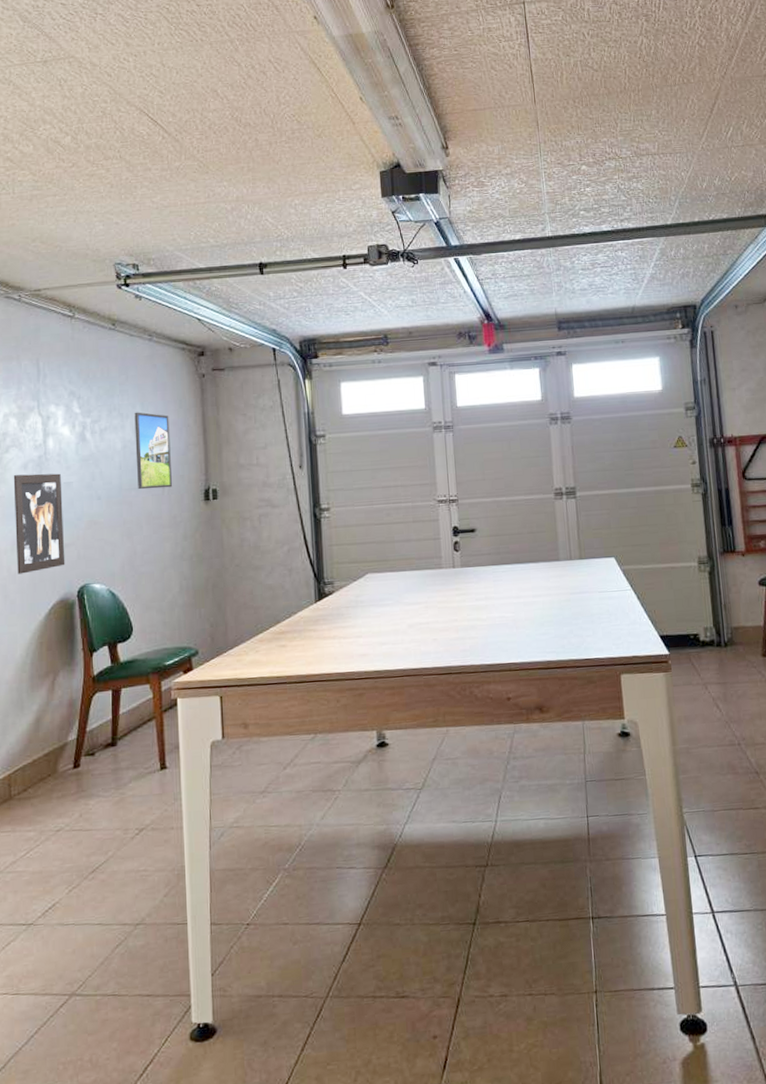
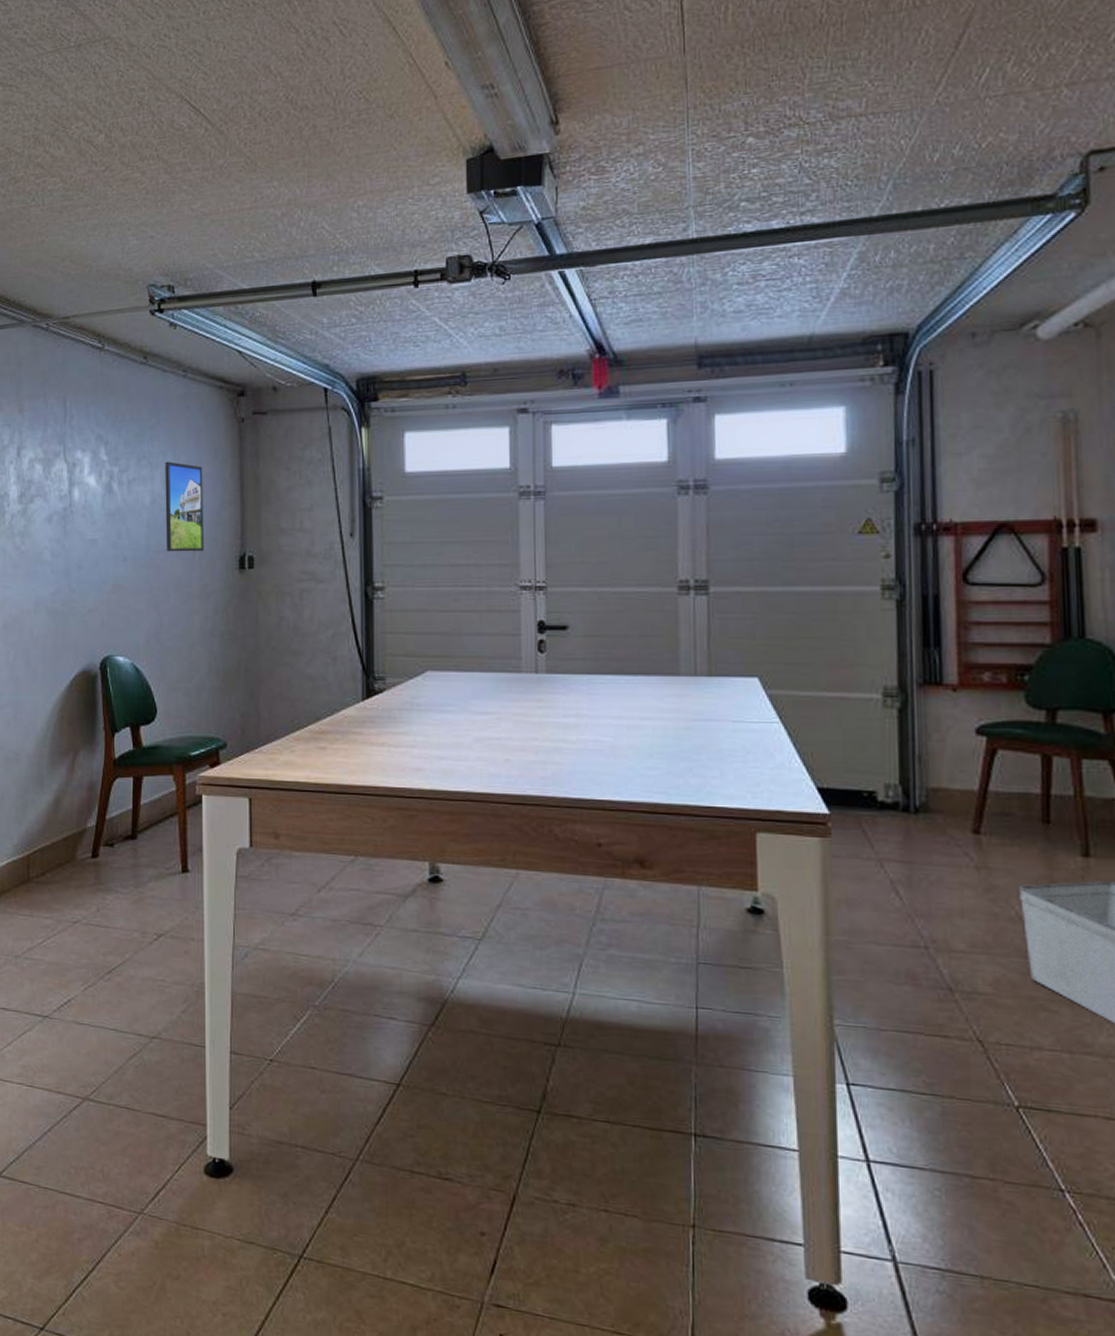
wall art: present [13,473,65,574] -> none [37,527,89,639]

